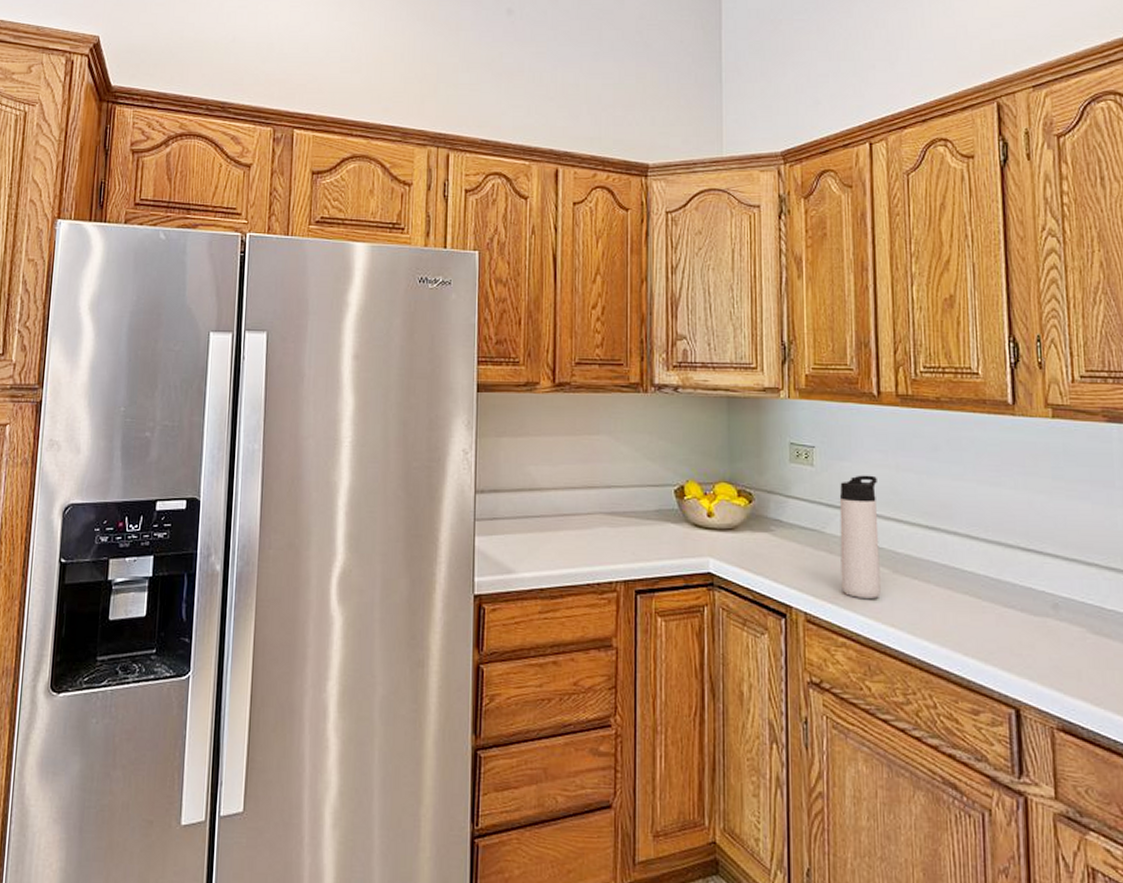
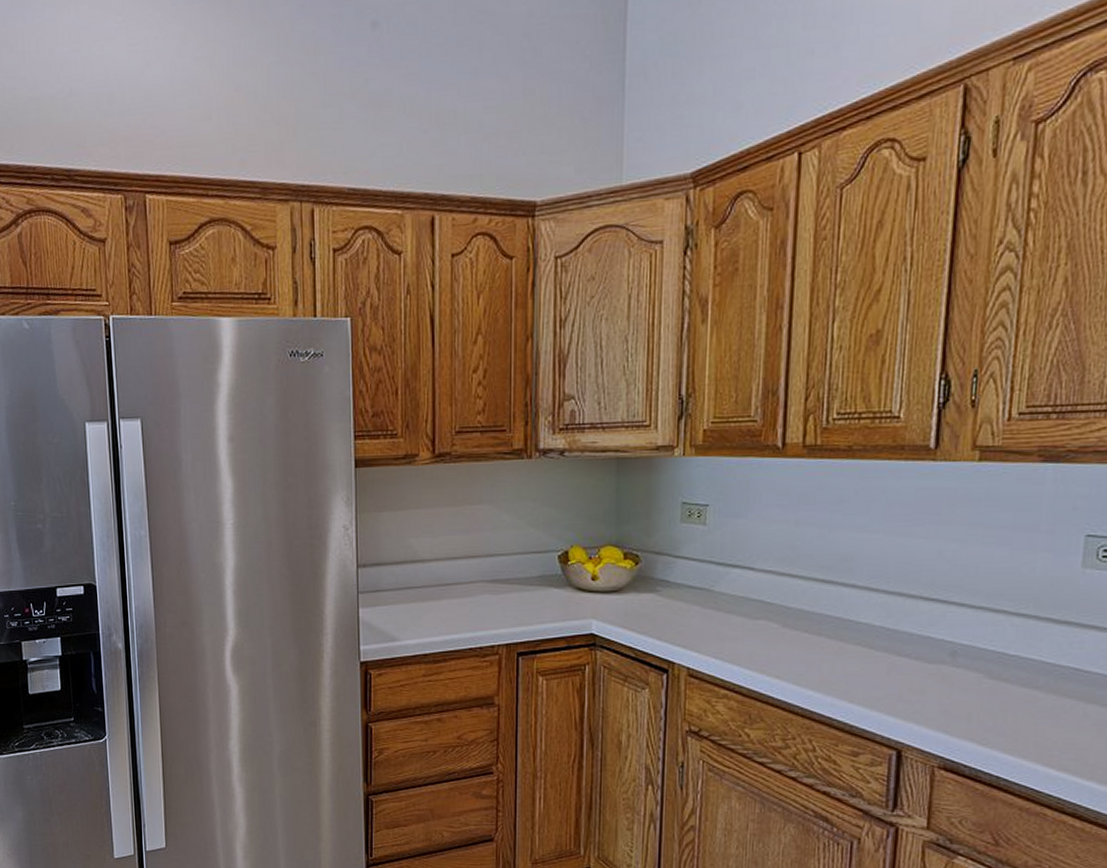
thermos bottle: present [839,475,881,599] -> none [727,531,774,652]

